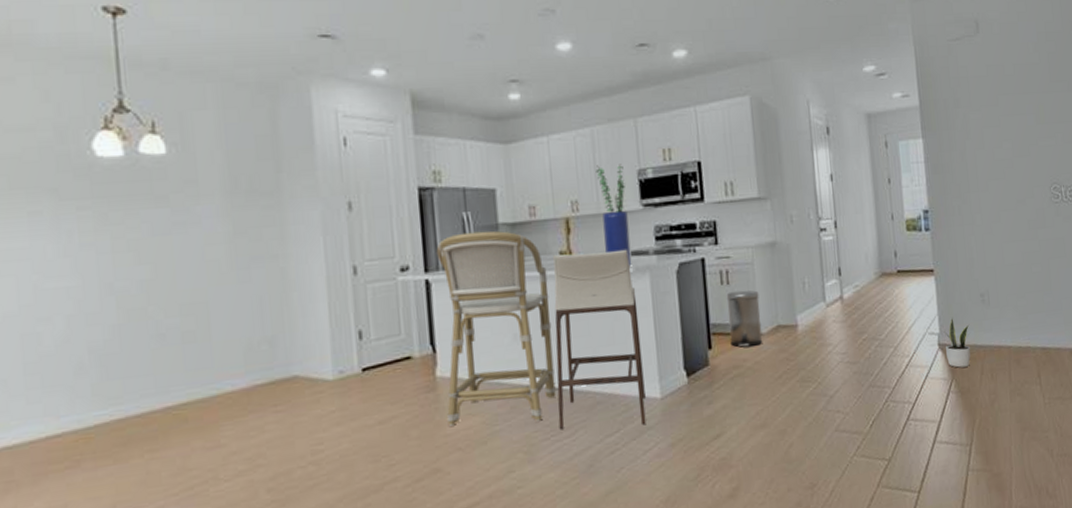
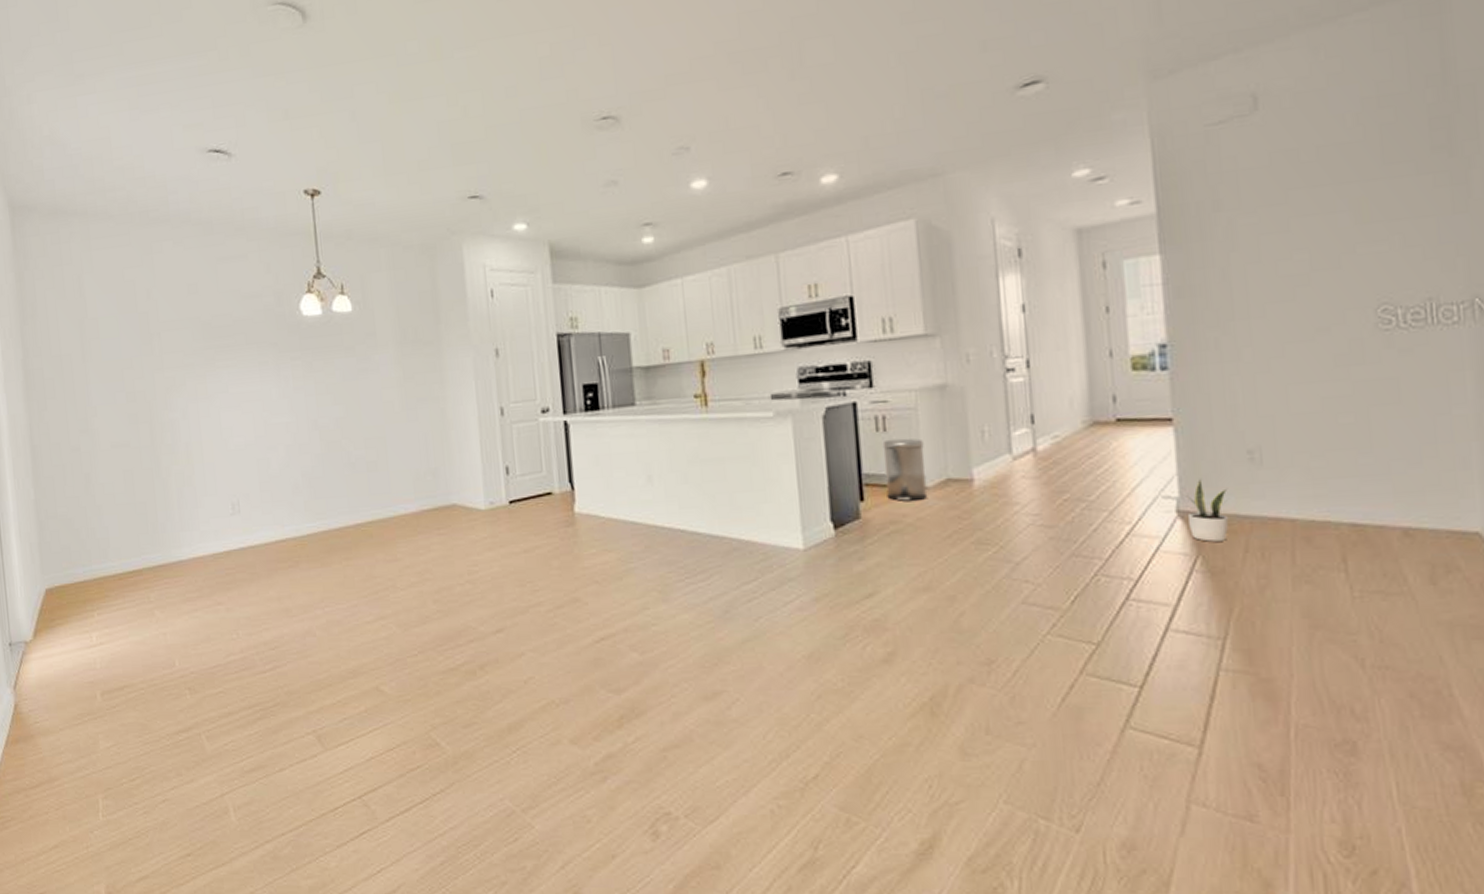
bar stool: present [436,230,556,426] -> none [573,374,691,563]
bar stool: present [553,249,646,430] -> none [687,392,787,576]
vase: present [595,163,632,267] -> none [732,302,772,411]

